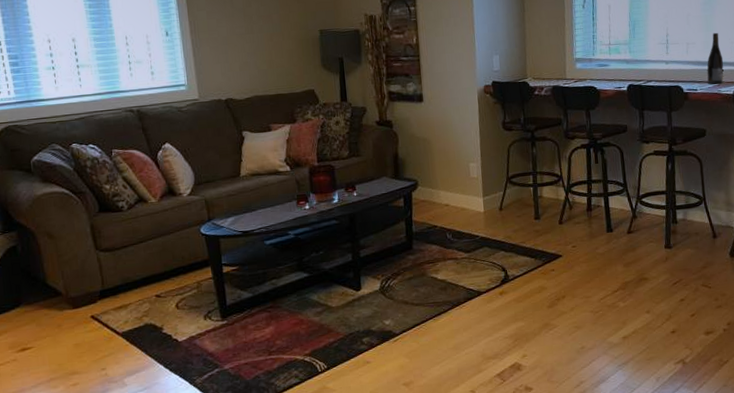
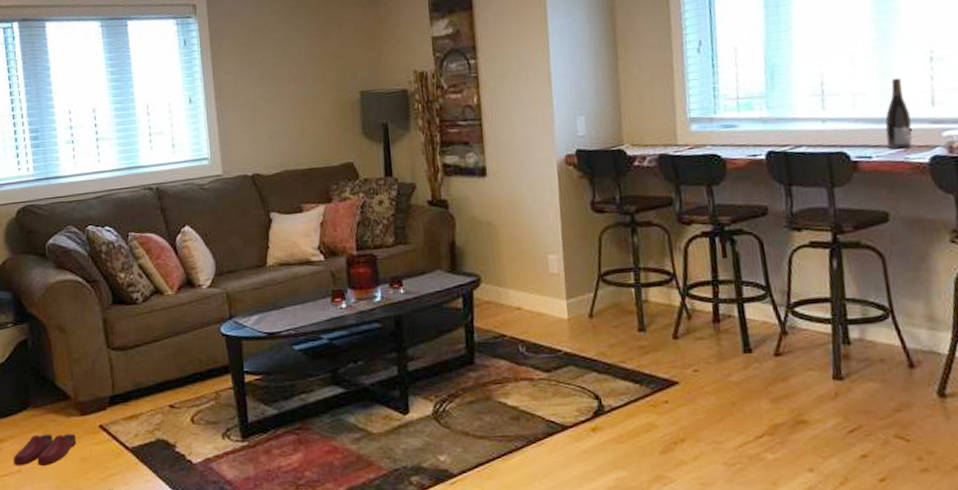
slippers: none [7,325,70,355] -> present [13,434,77,466]

